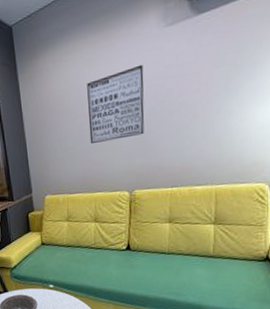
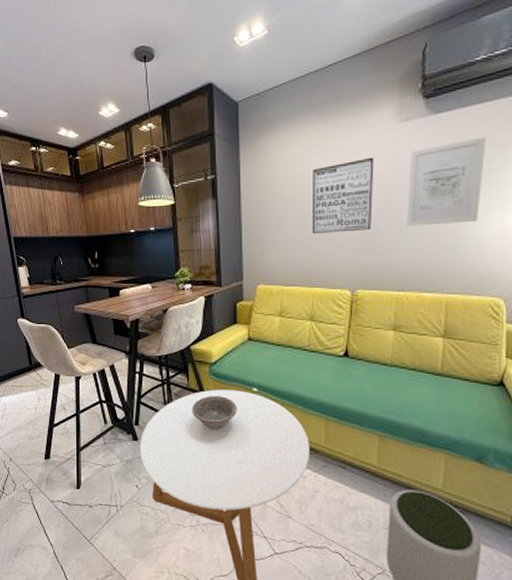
wall art: none [176,31,250,127] -> present [407,137,486,226]

